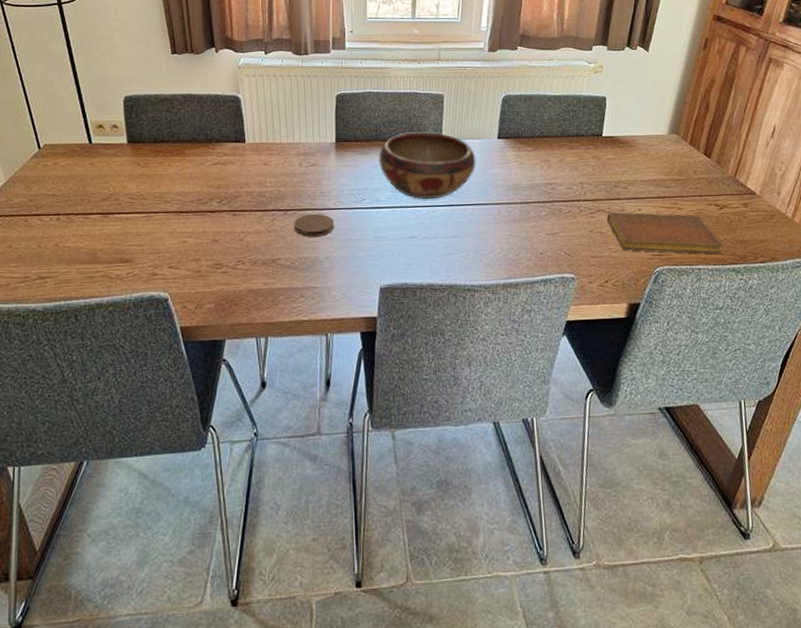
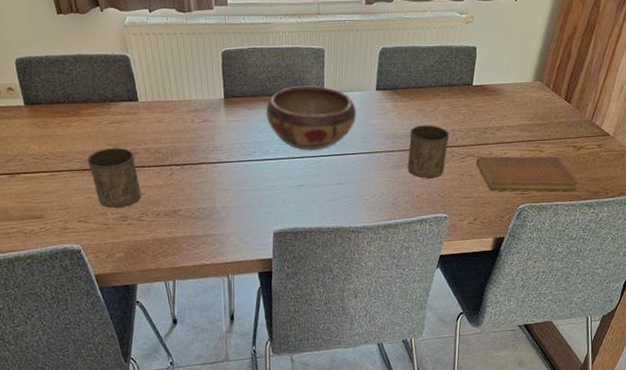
cup: none [185,190,239,254] -> present [87,147,142,208]
coaster: present [293,213,334,237] -> none [190,166,228,189]
cup: none [531,176,577,234] -> present [407,125,450,178]

